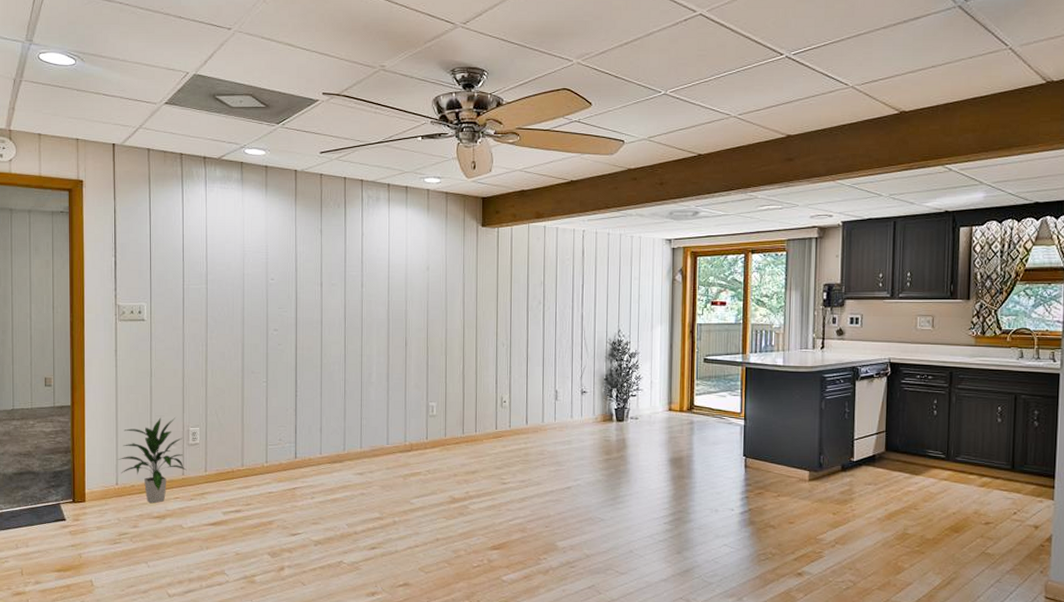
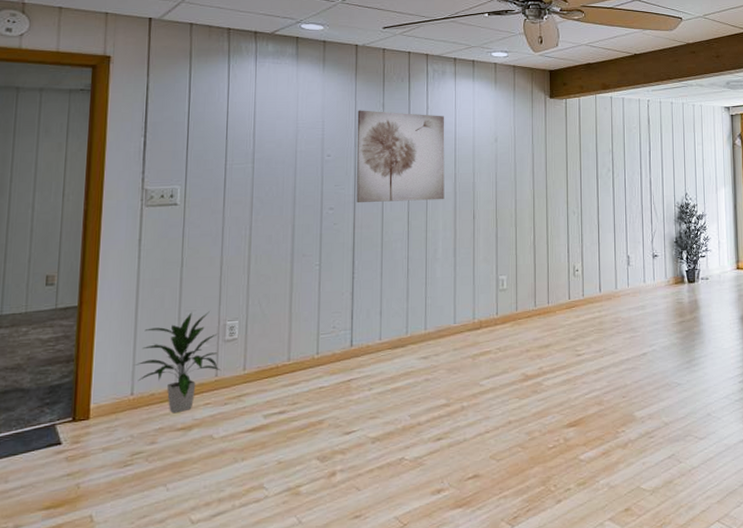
wall art: none [297,235,379,326] -> present [356,110,445,202]

